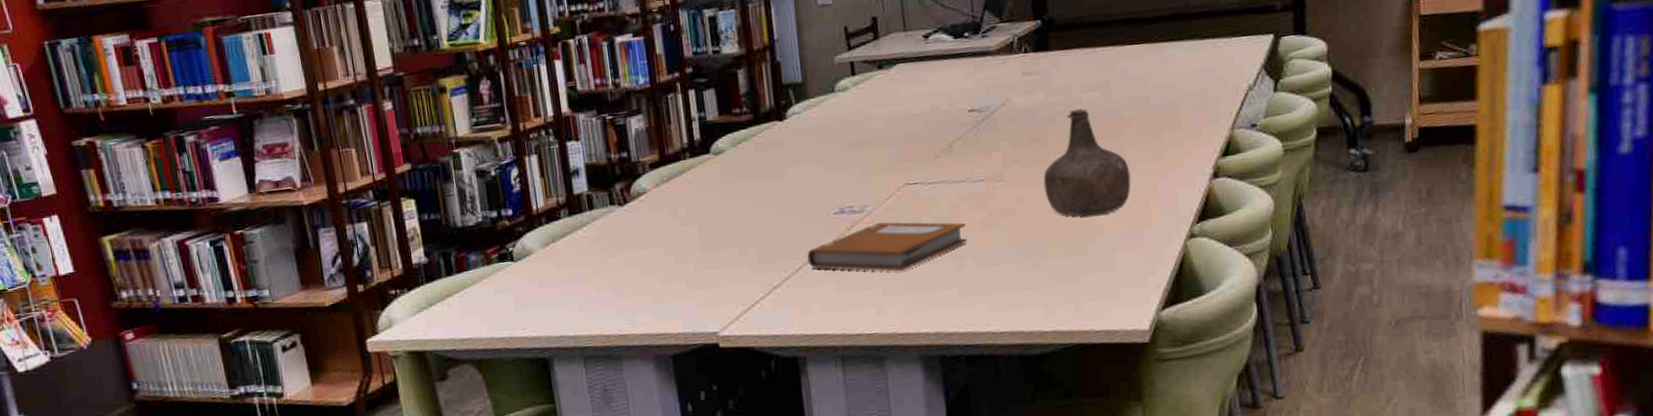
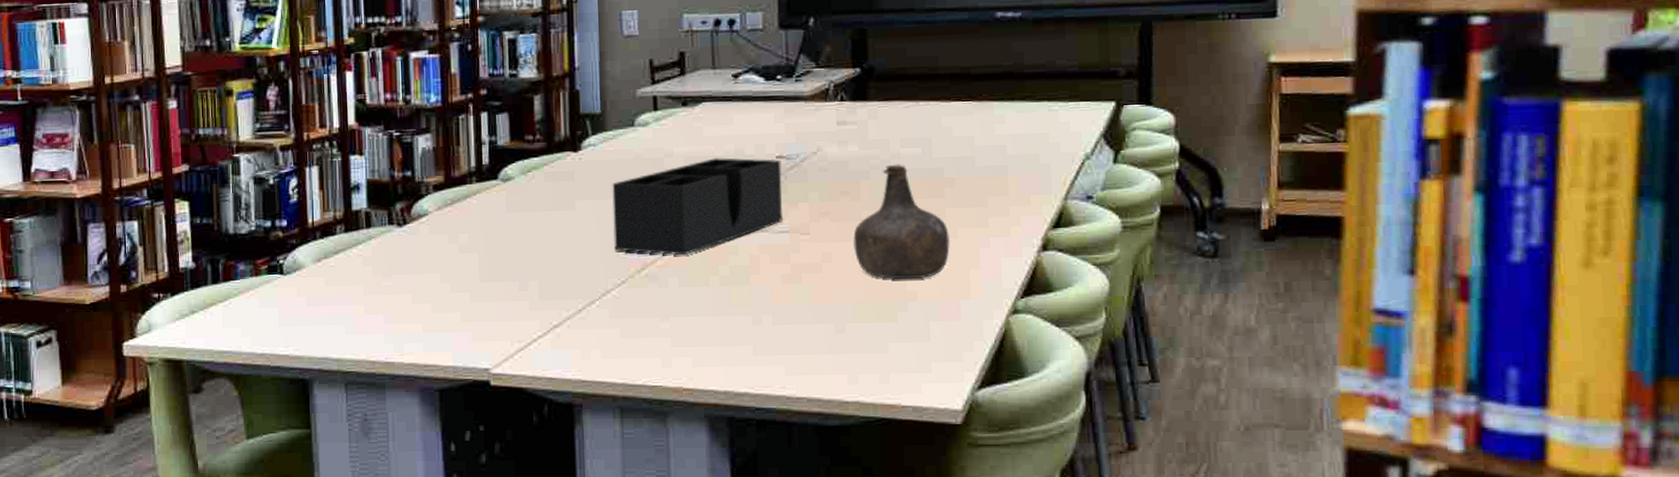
notebook: present [807,221,967,272] -> none [591,267,766,322]
desk organizer: none [818,113,979,212] -> present [612,157,784,256]

